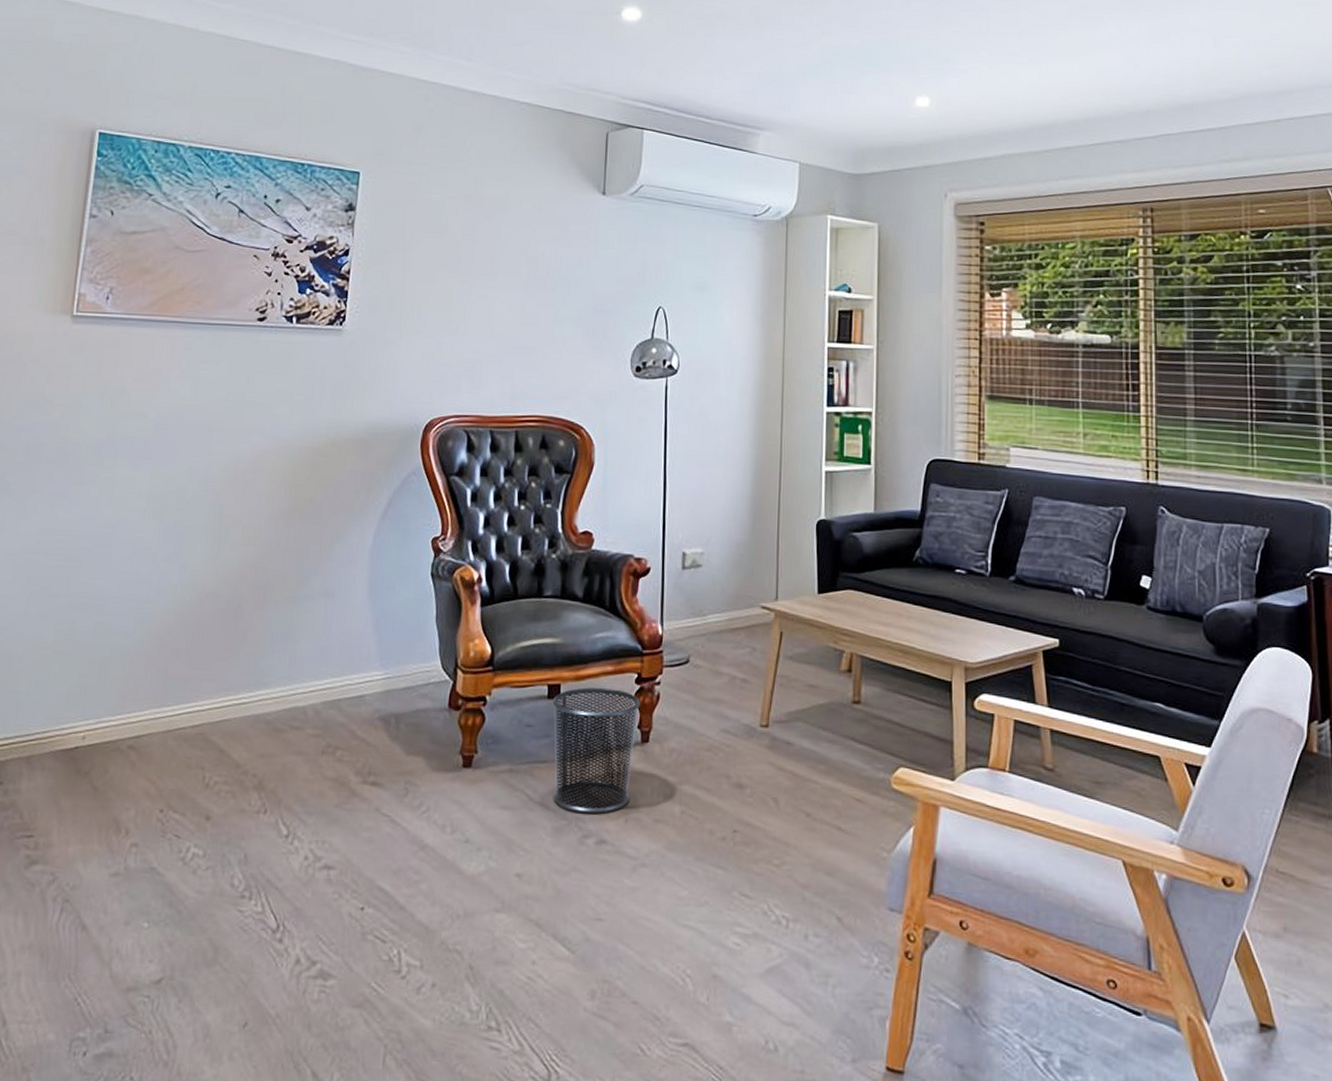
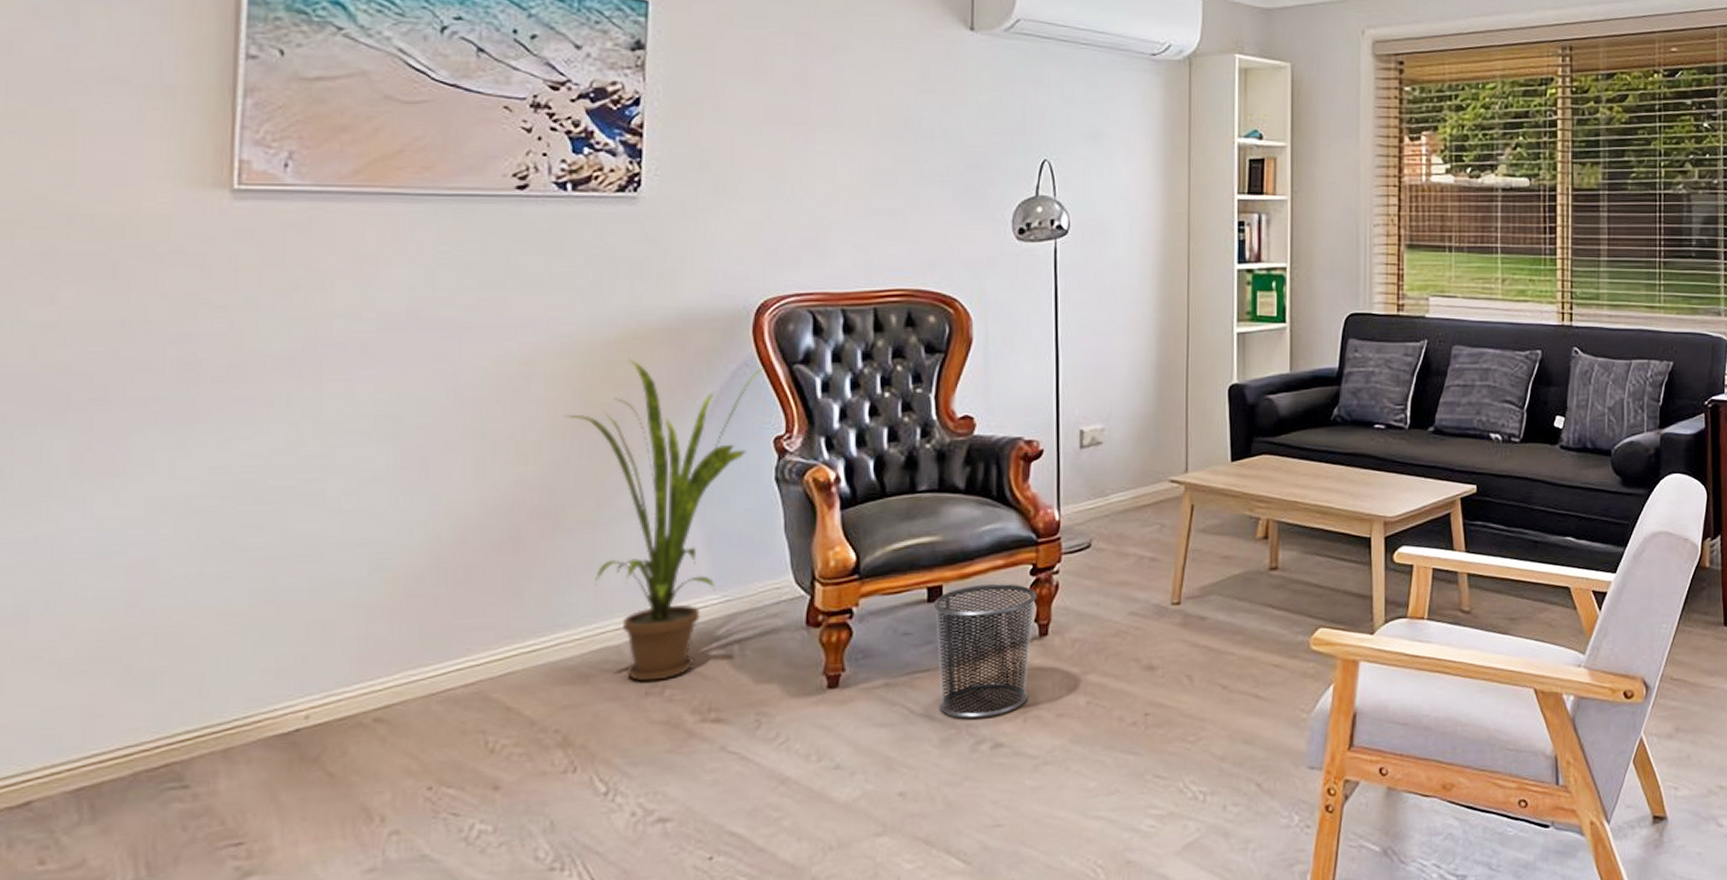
house plant: none [277,463,427,742] -> present [563,359,763,682]

